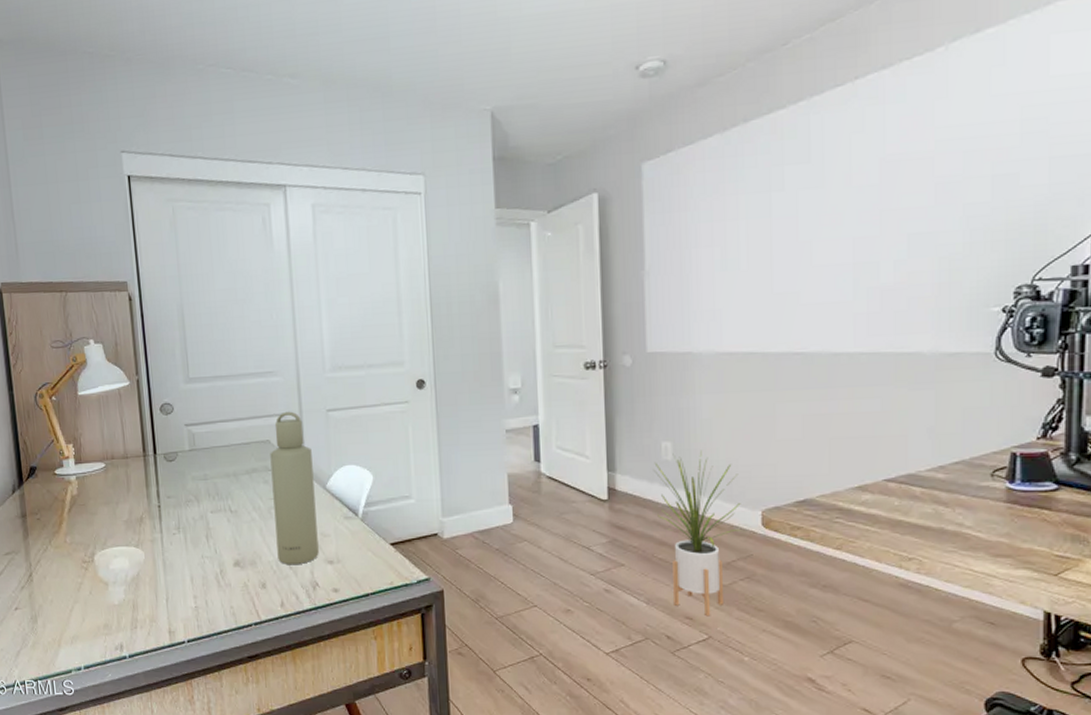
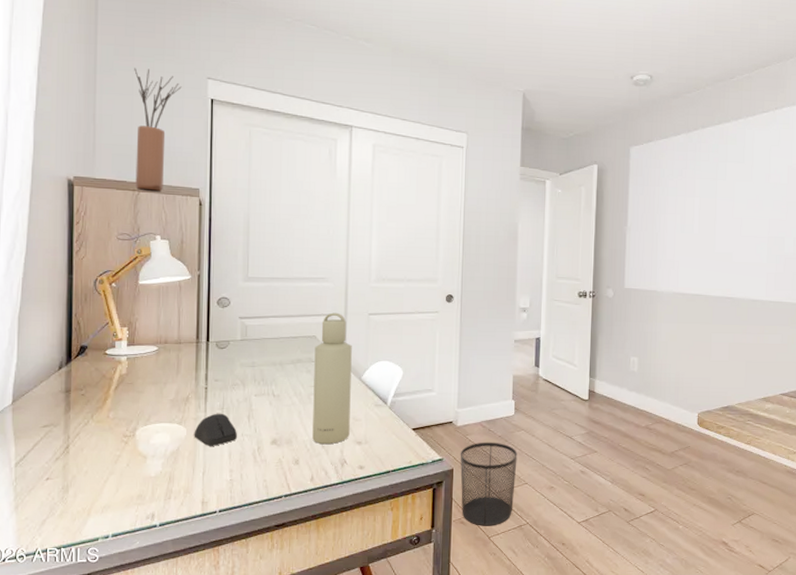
vase: none [45,150,96,292] -> present [134,68,182,193]
computer mouse: none [152,533,197,570] -> present [194,413,237,446]
waste bin: none [450,556,522,658] -> present [460,442,518,526]
house plant: present [653,450,745,617] -> none [623,365,685,494]

